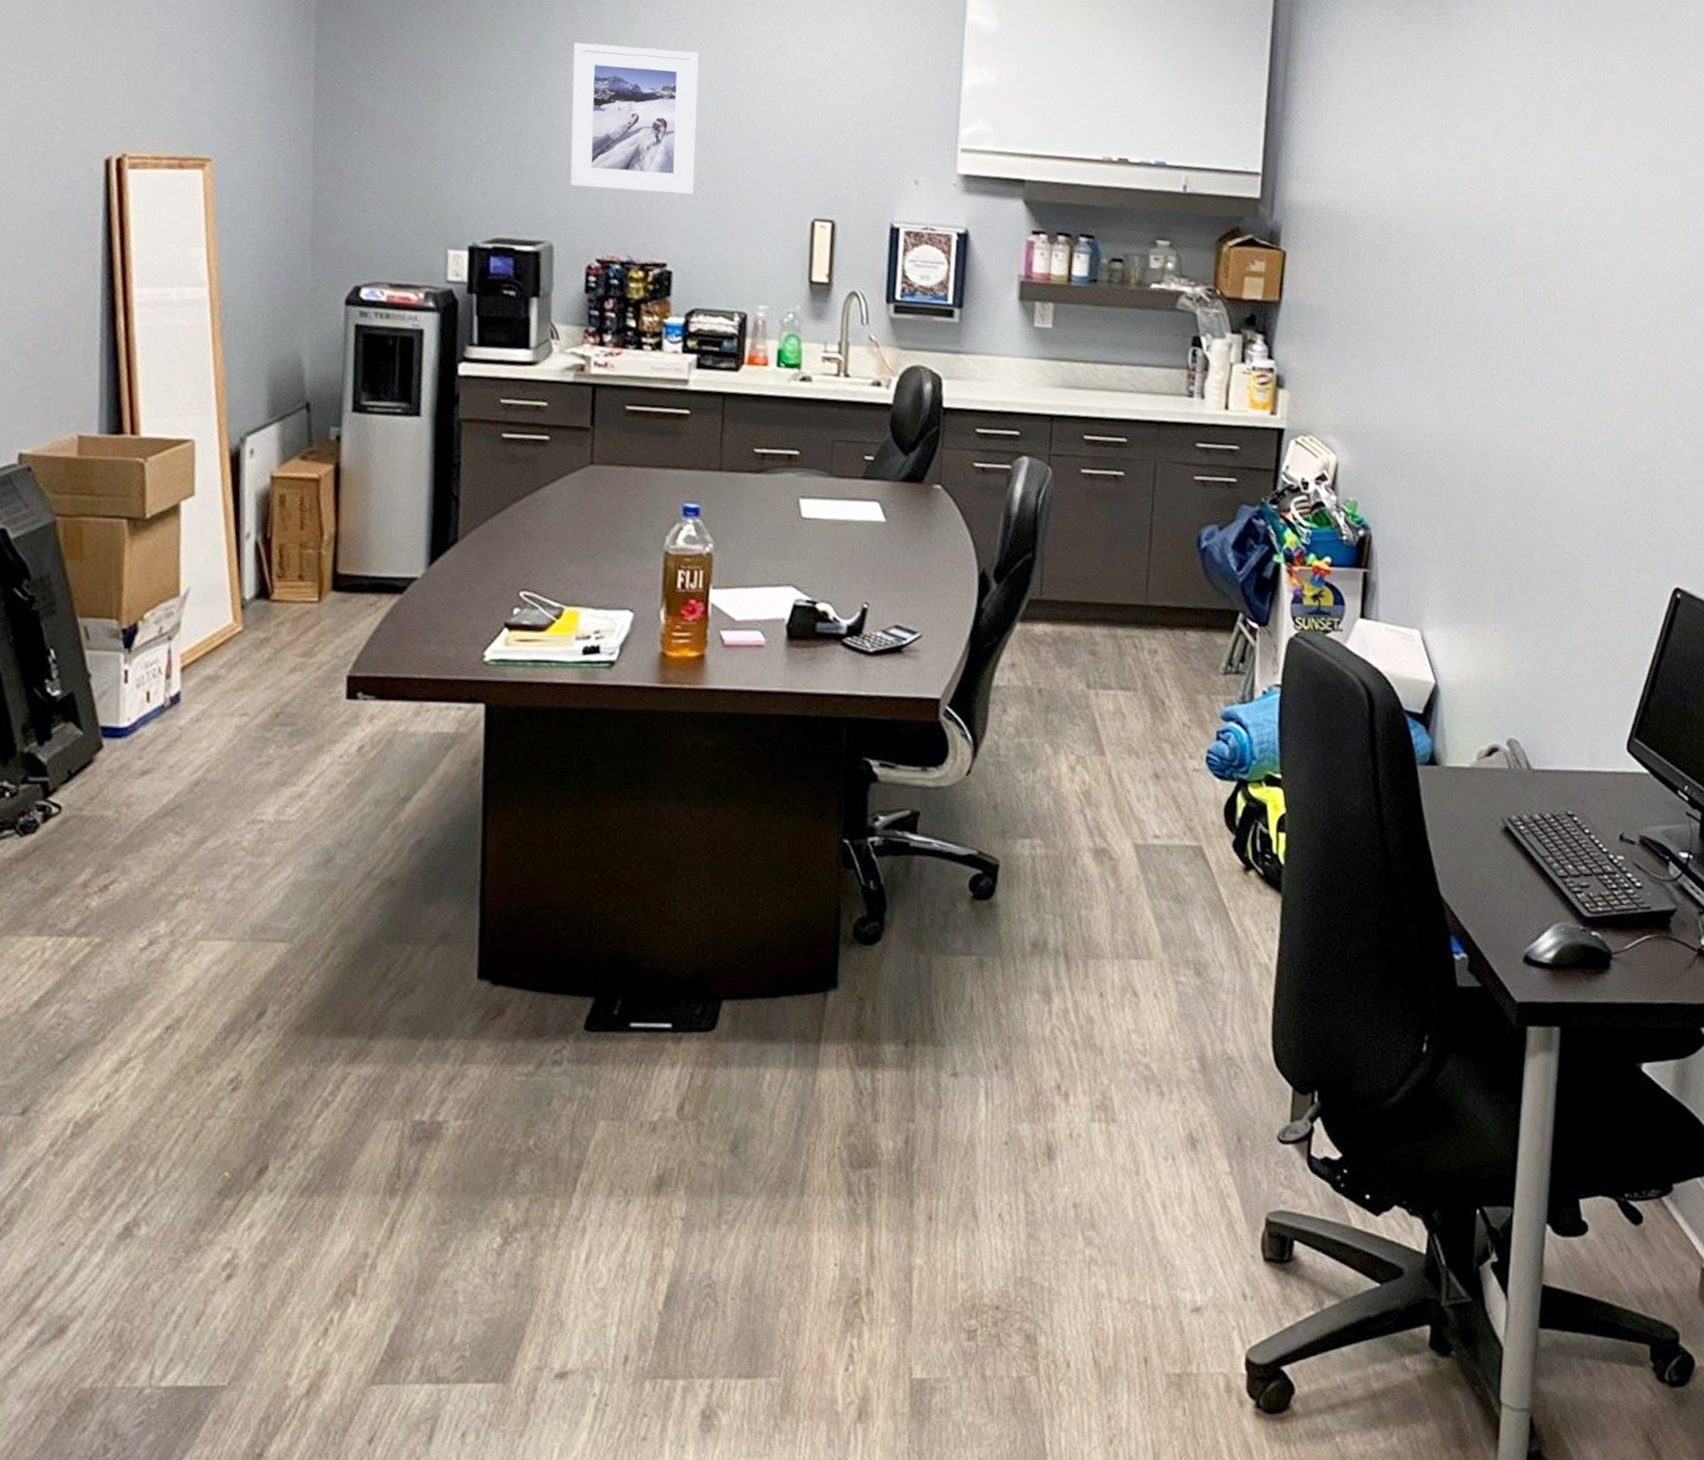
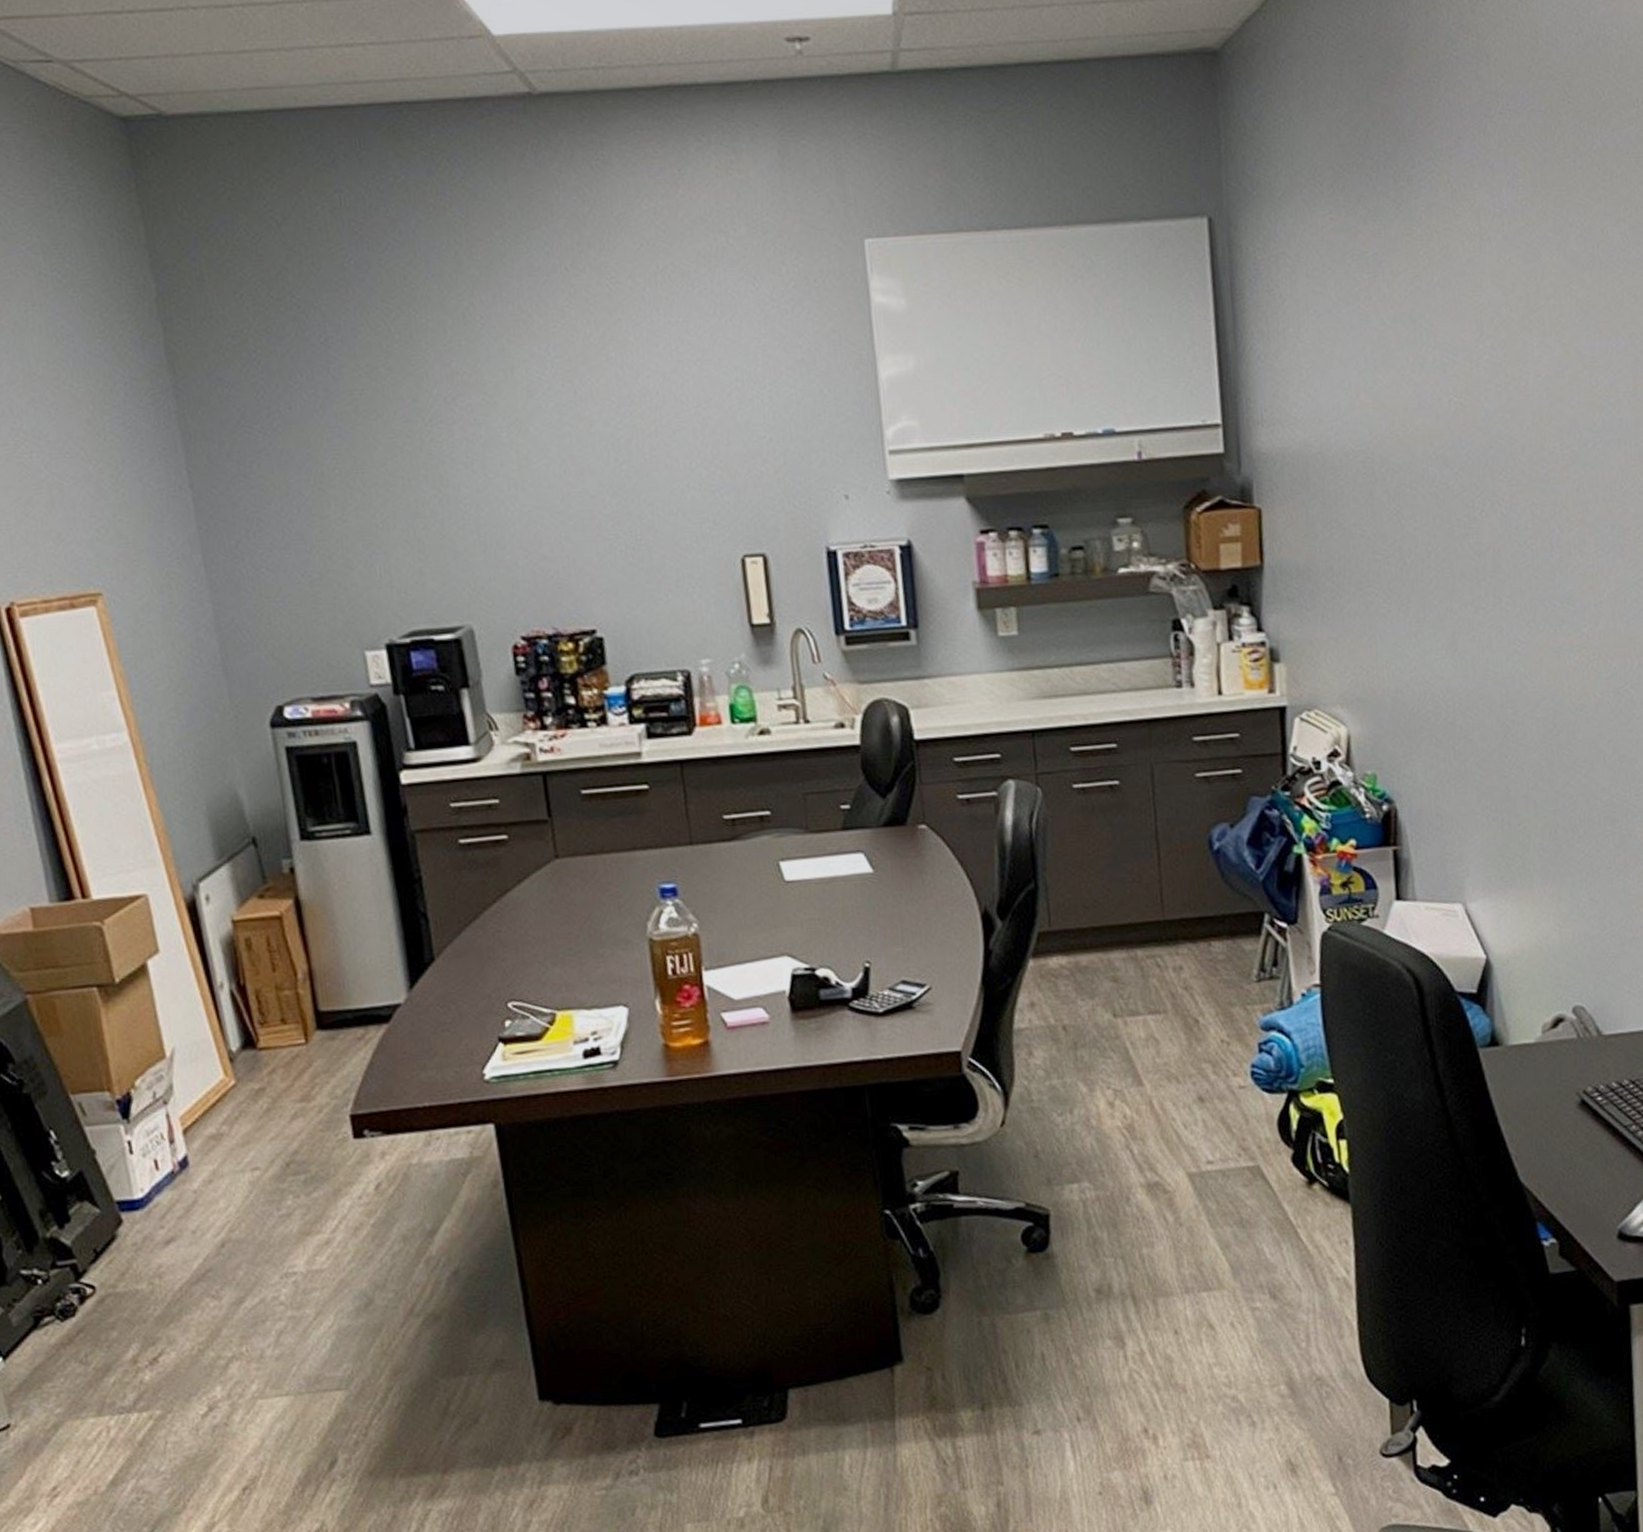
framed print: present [569,42,699,195] -> none [454,390,612,562]

